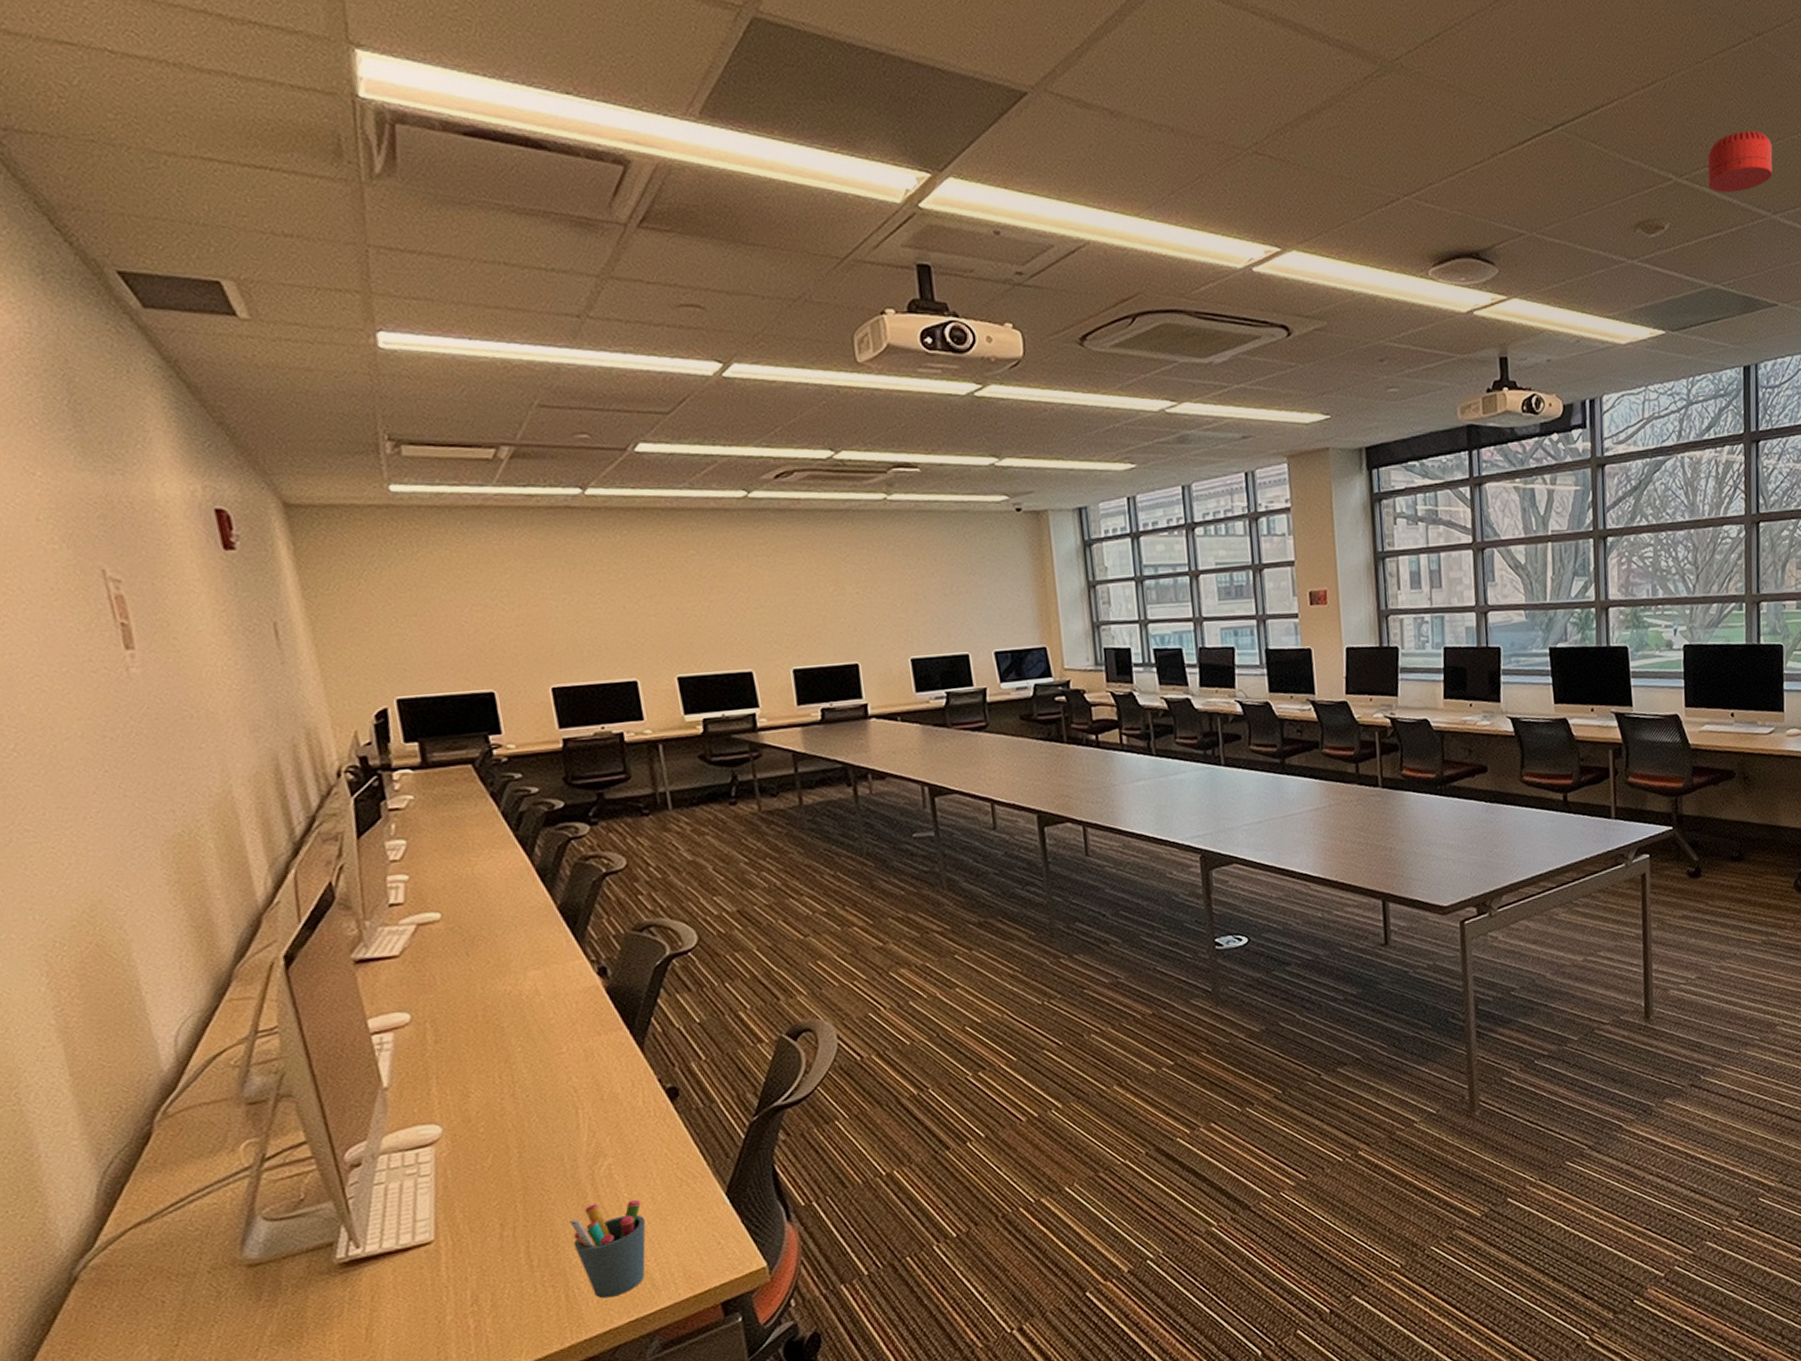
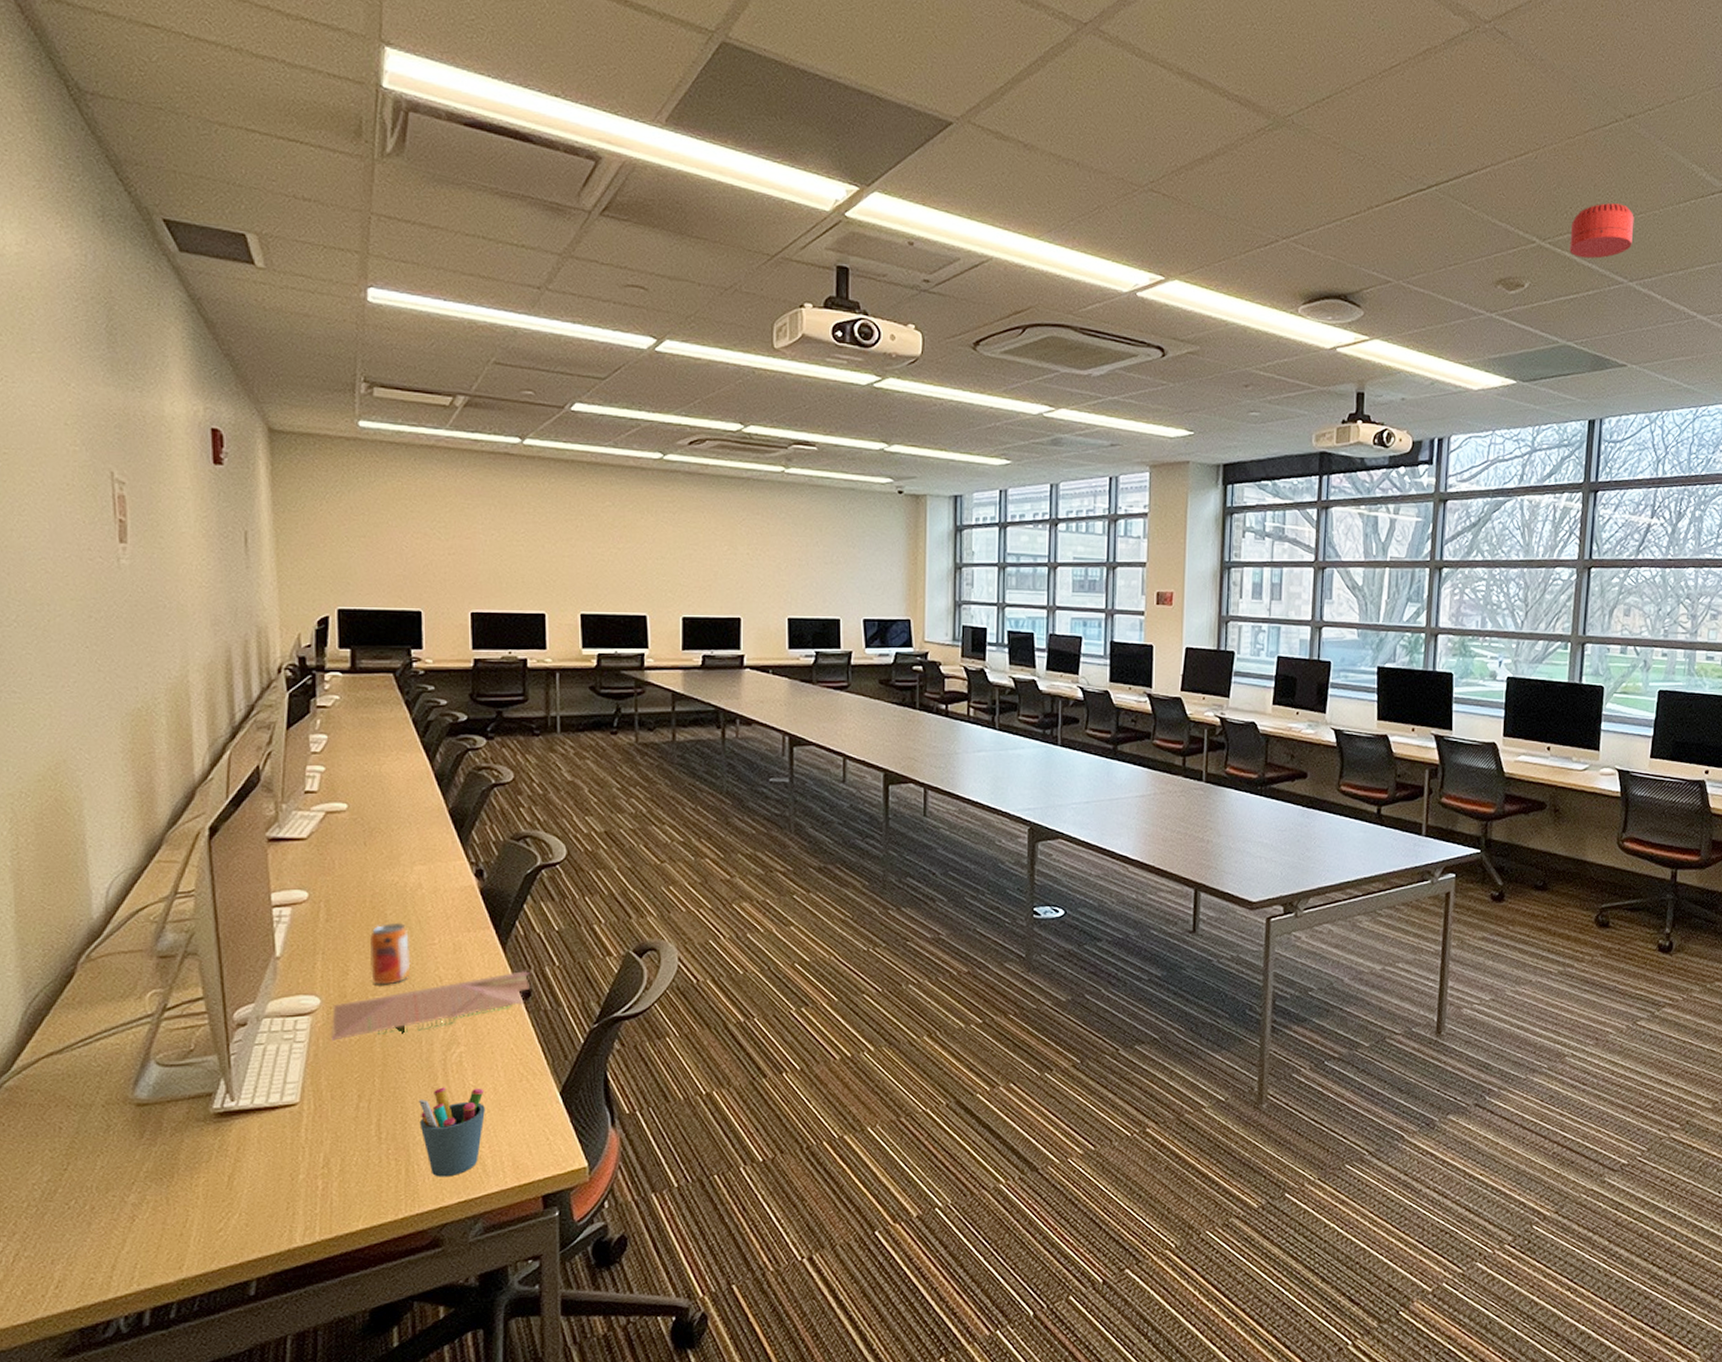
document tray: none [457,1070,677,1170] -> present [330,971,530,1041]
beverage can: none [487,1034,540,1105] -> present [369,922,411,985]

